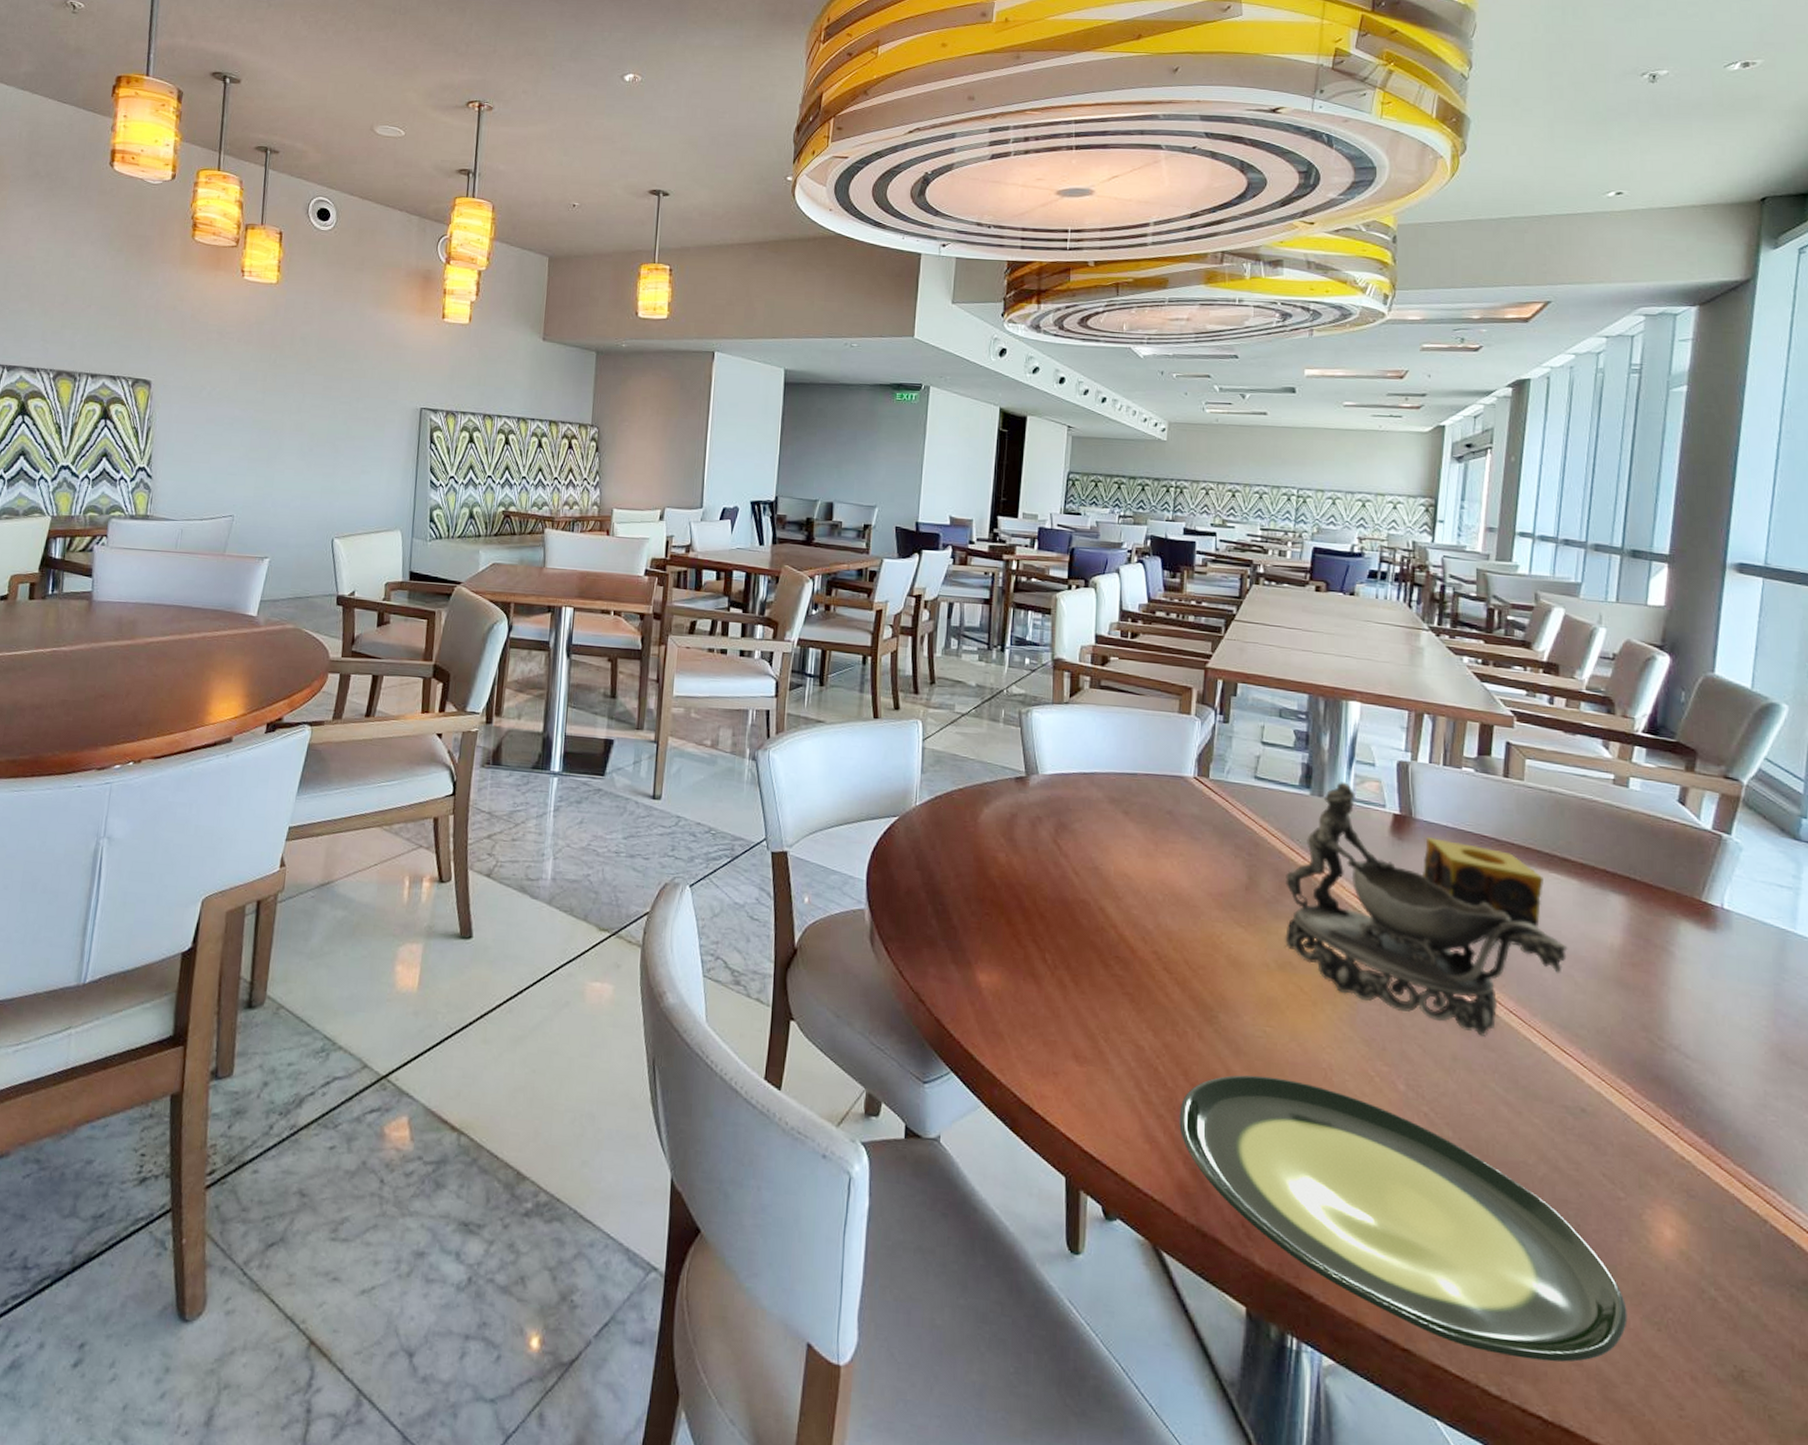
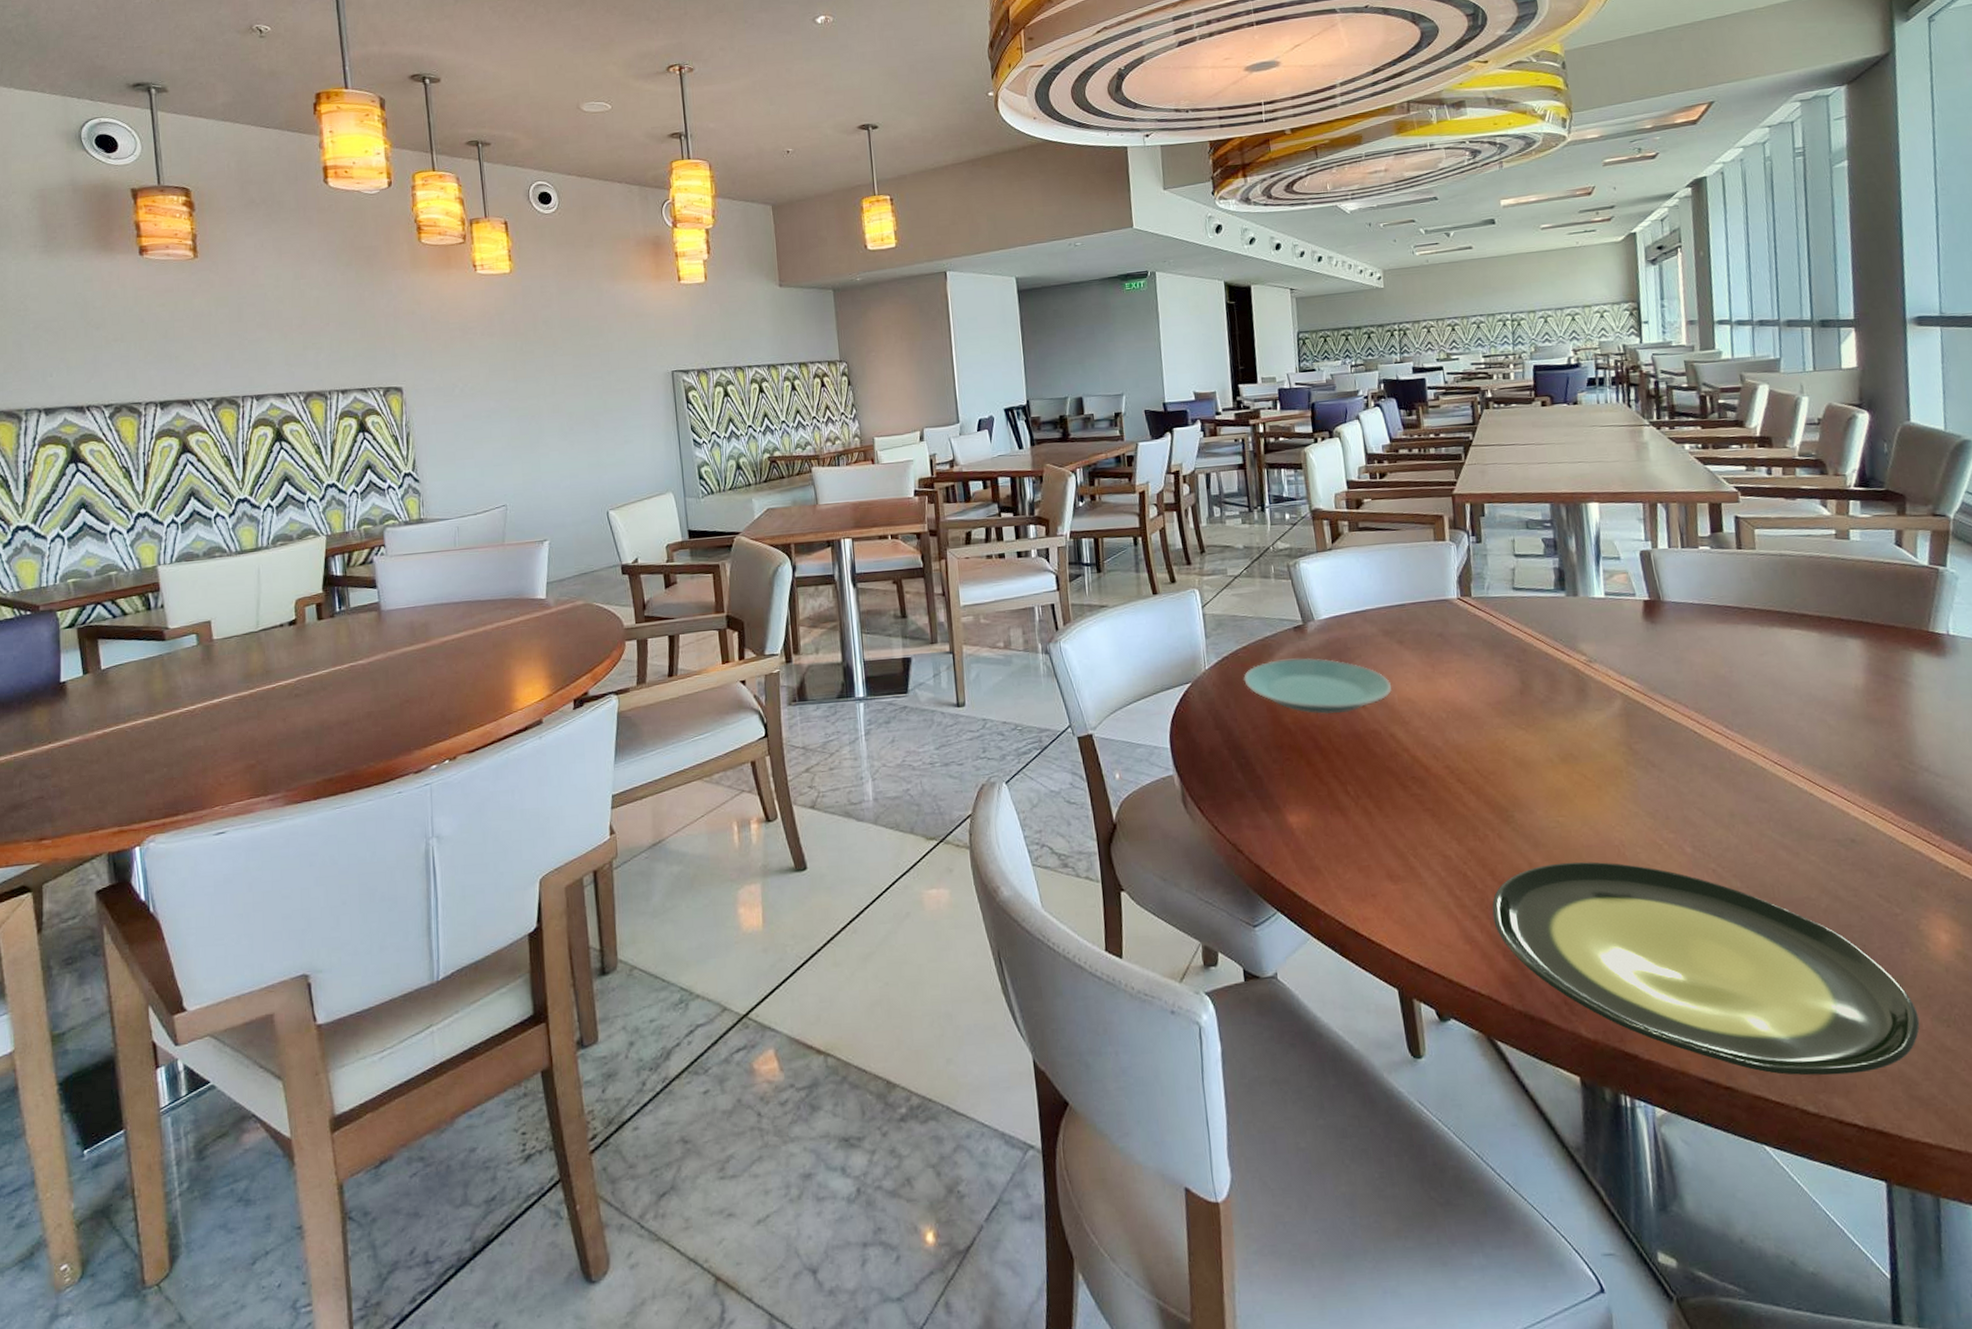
plate: none [954,808,1108,877] -> present [1243,657,1391,715]
decorative bowl: present [1284,782,1568,1036] -> none [1555,579,1818,790]
candle: present [1423,837,1543,945] -> none [1676,615,1790,702]

